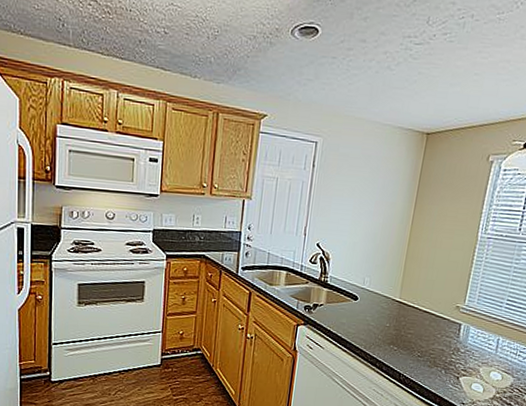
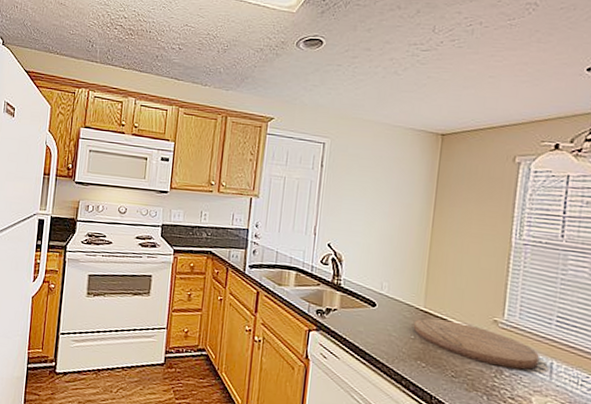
cutting board: none [388,307,489,347] -> present [413,318,539,370]

